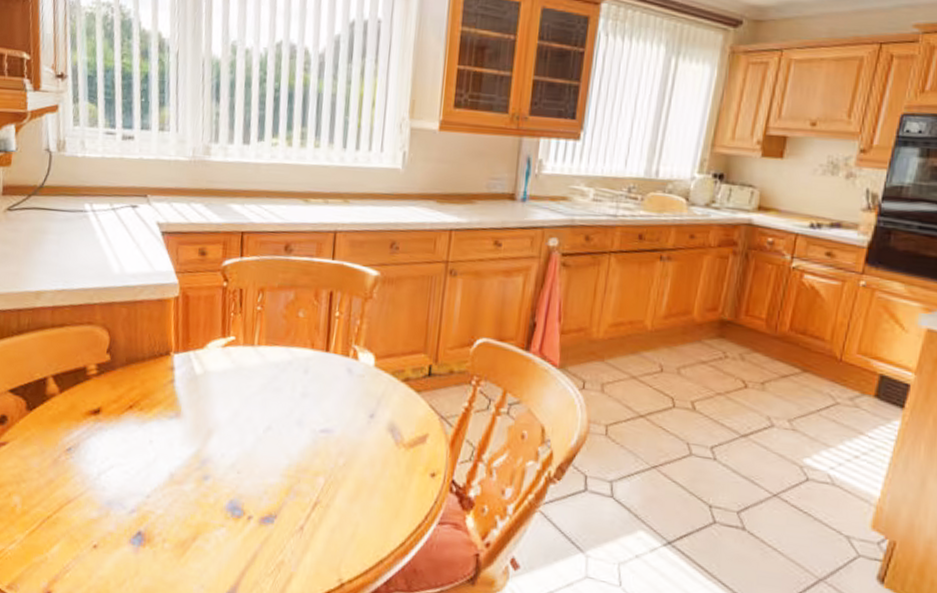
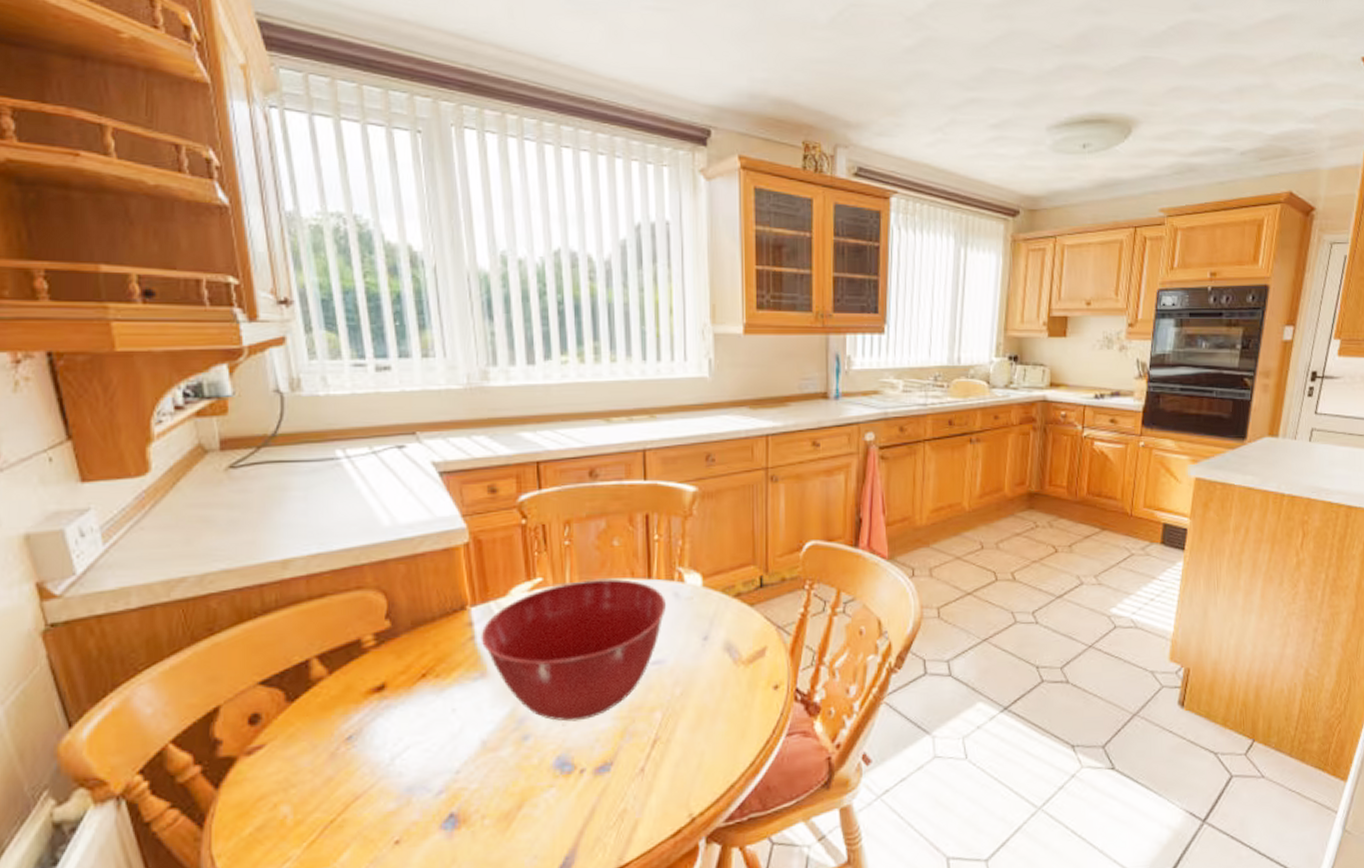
mixing bowl: none [179,344,340,472] -> present [481,578,666,722]

